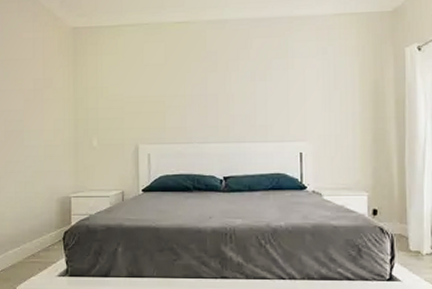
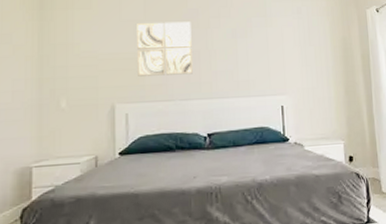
wall art: none [158,64,210,119] -> present [137,21,193,76]

